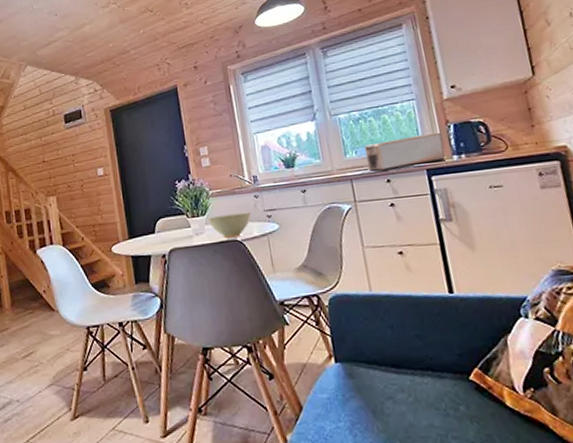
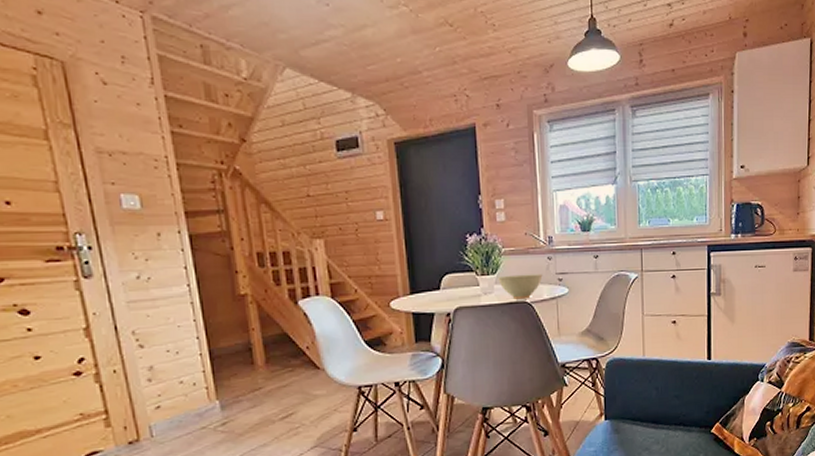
toaster: present [364,132,446,173] -> none [657,210,726,245]

